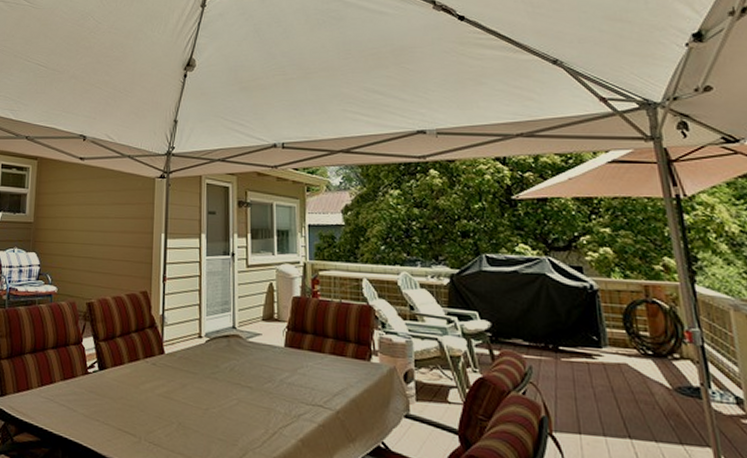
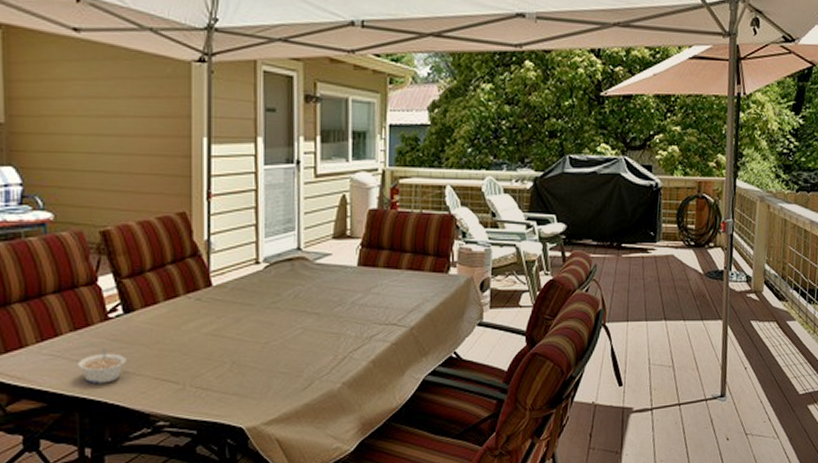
legume: none [64,397,98,428] -> present [78,348,126,384]

